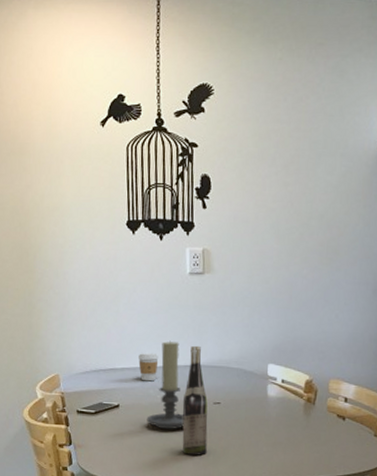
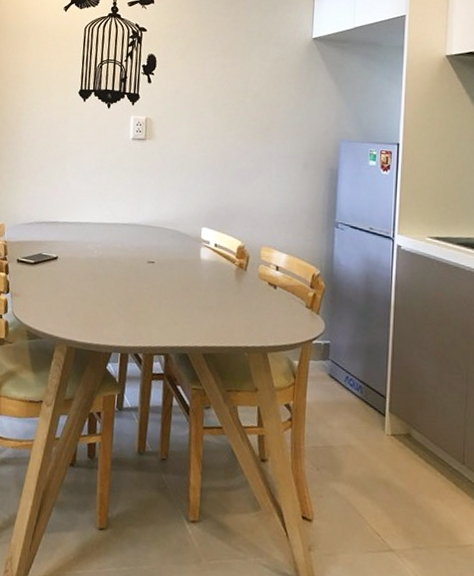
coffee cup: present [138,352,159,382] -> none [79,209,99,237]
candle holder: present [146,340,184,429] -> none [82,199,119,285]
wine bottle: present [182,345,208,455] -> none [115,205,142,314]

